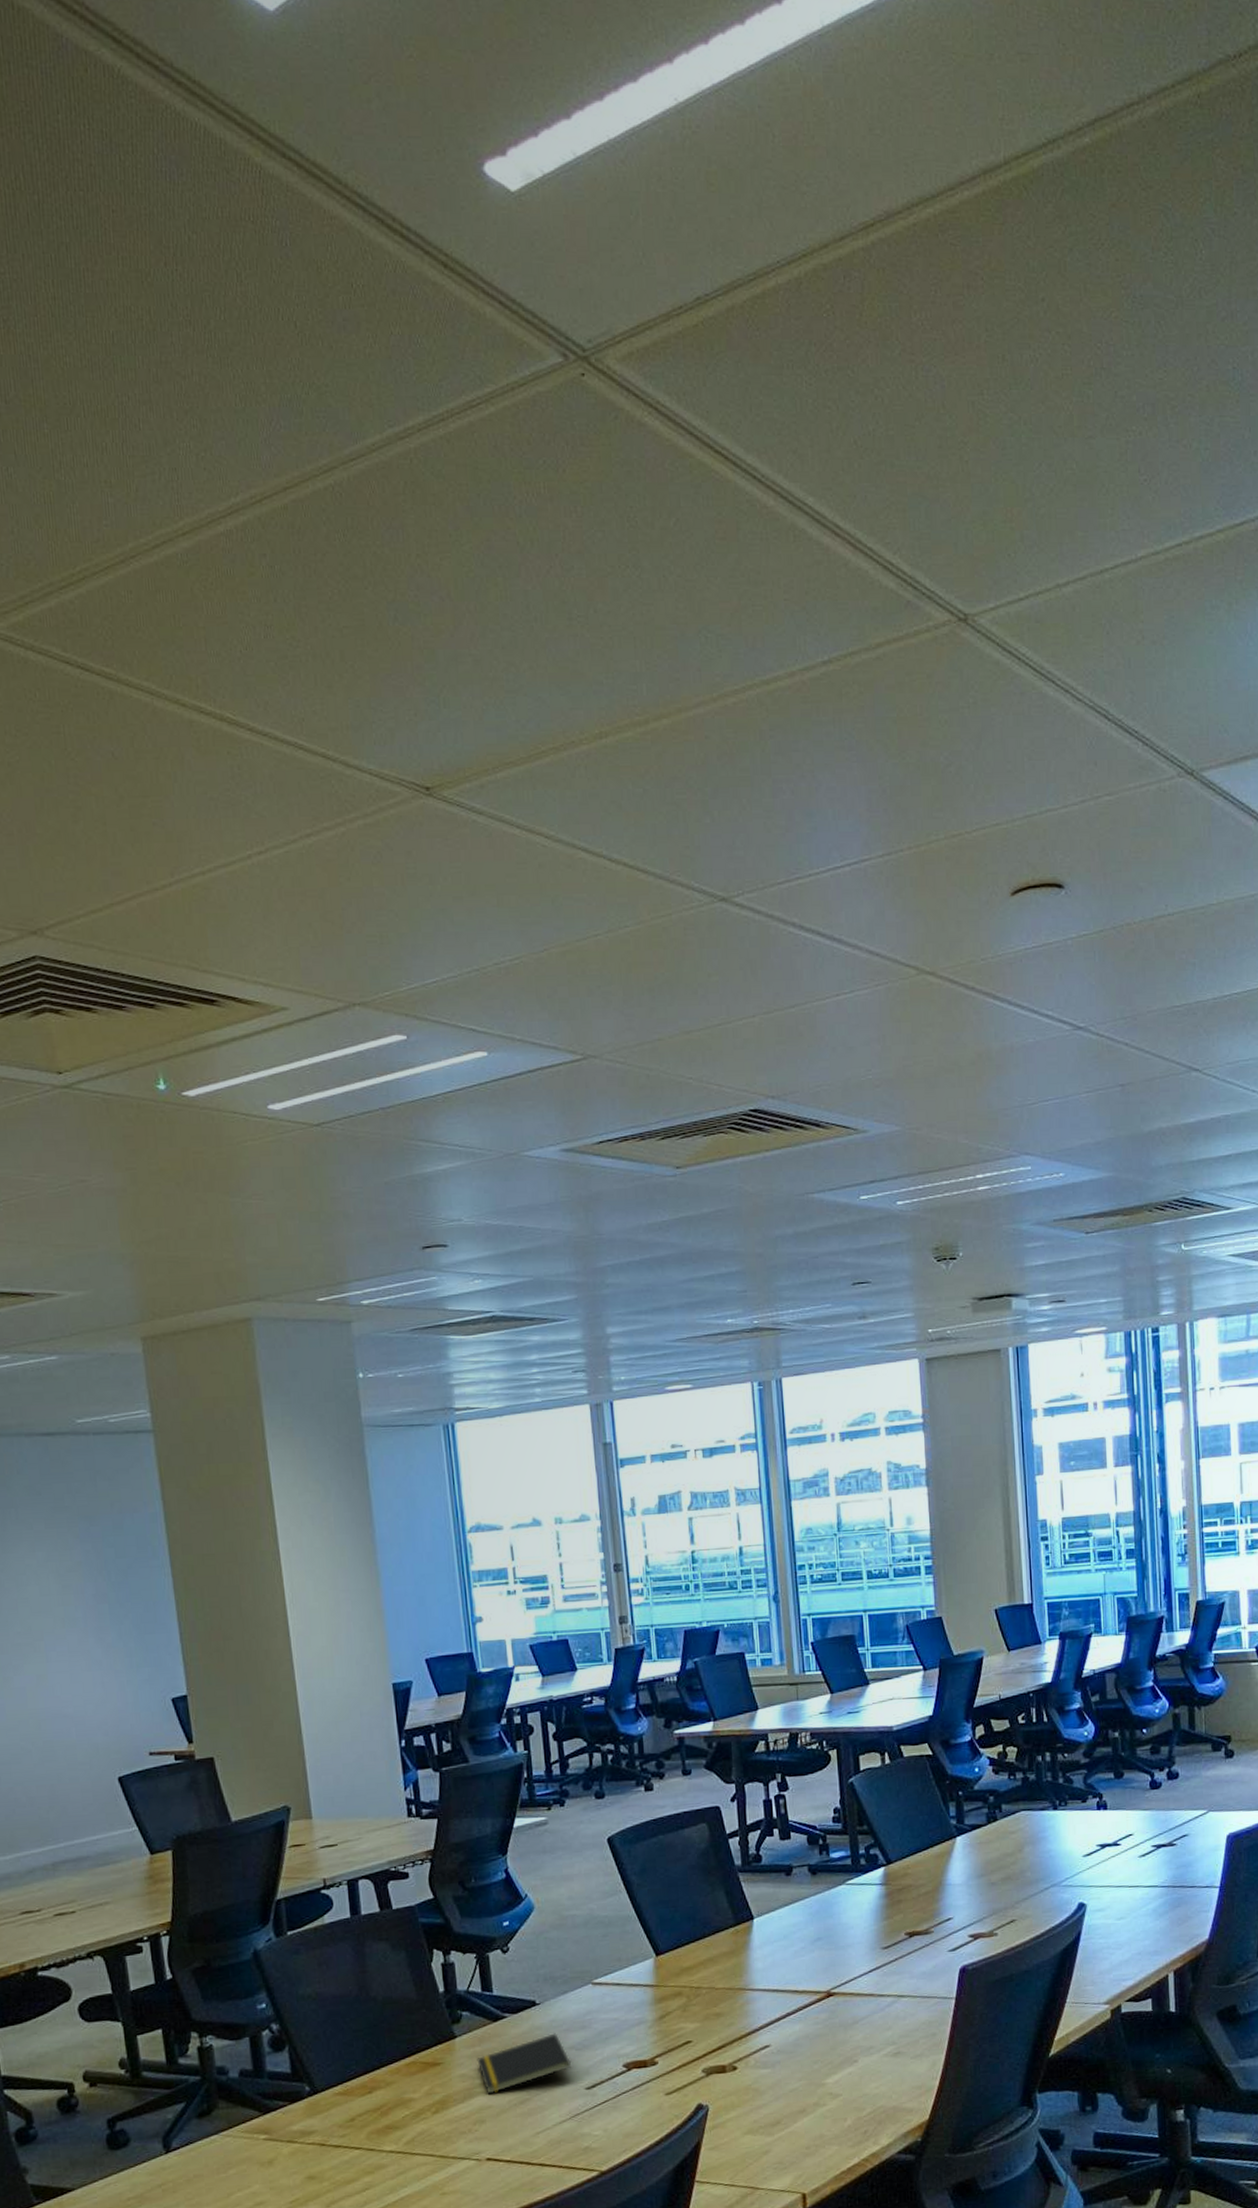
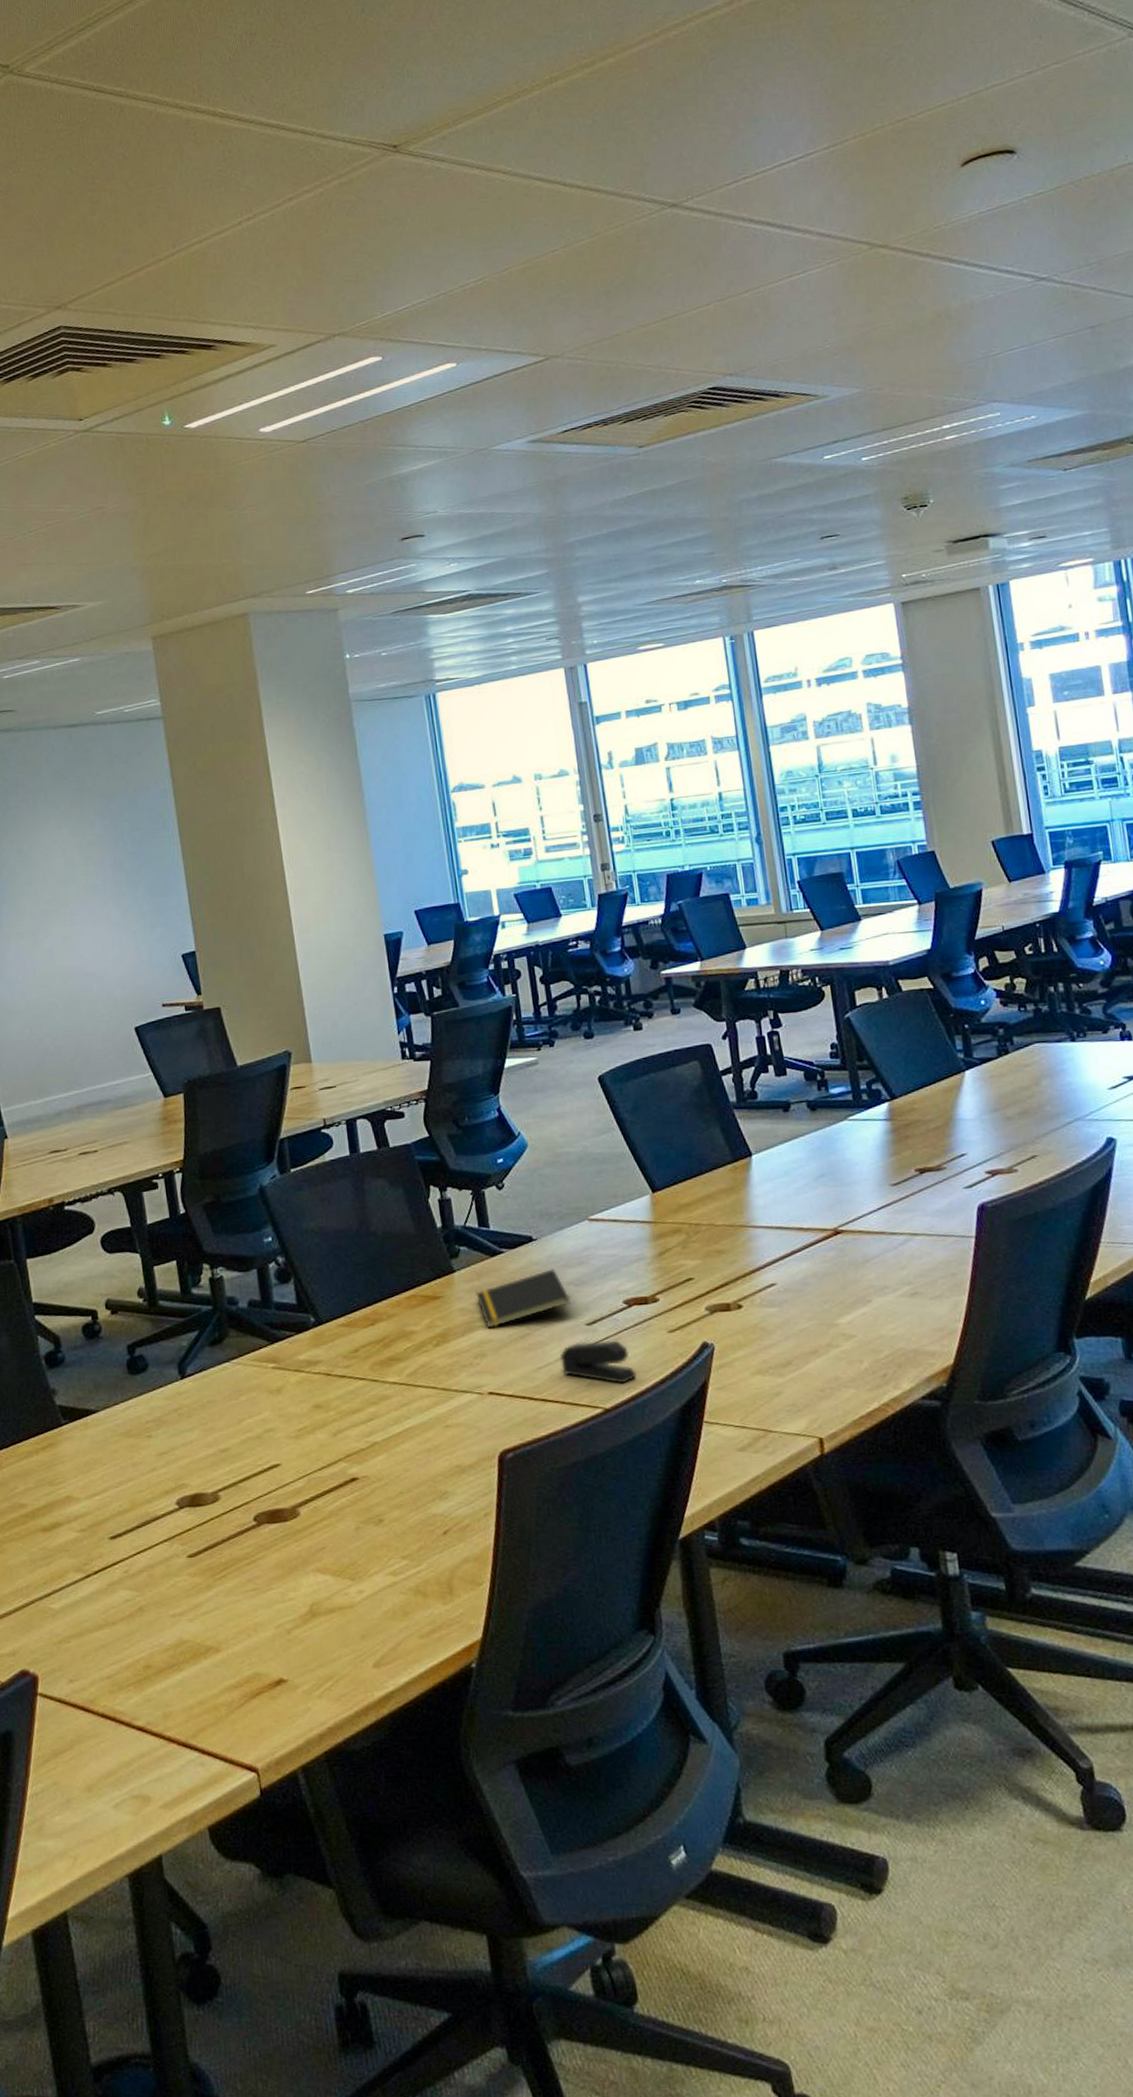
stapler: none [558,2103,634,2147] -> present [559,1340,637,1384]

